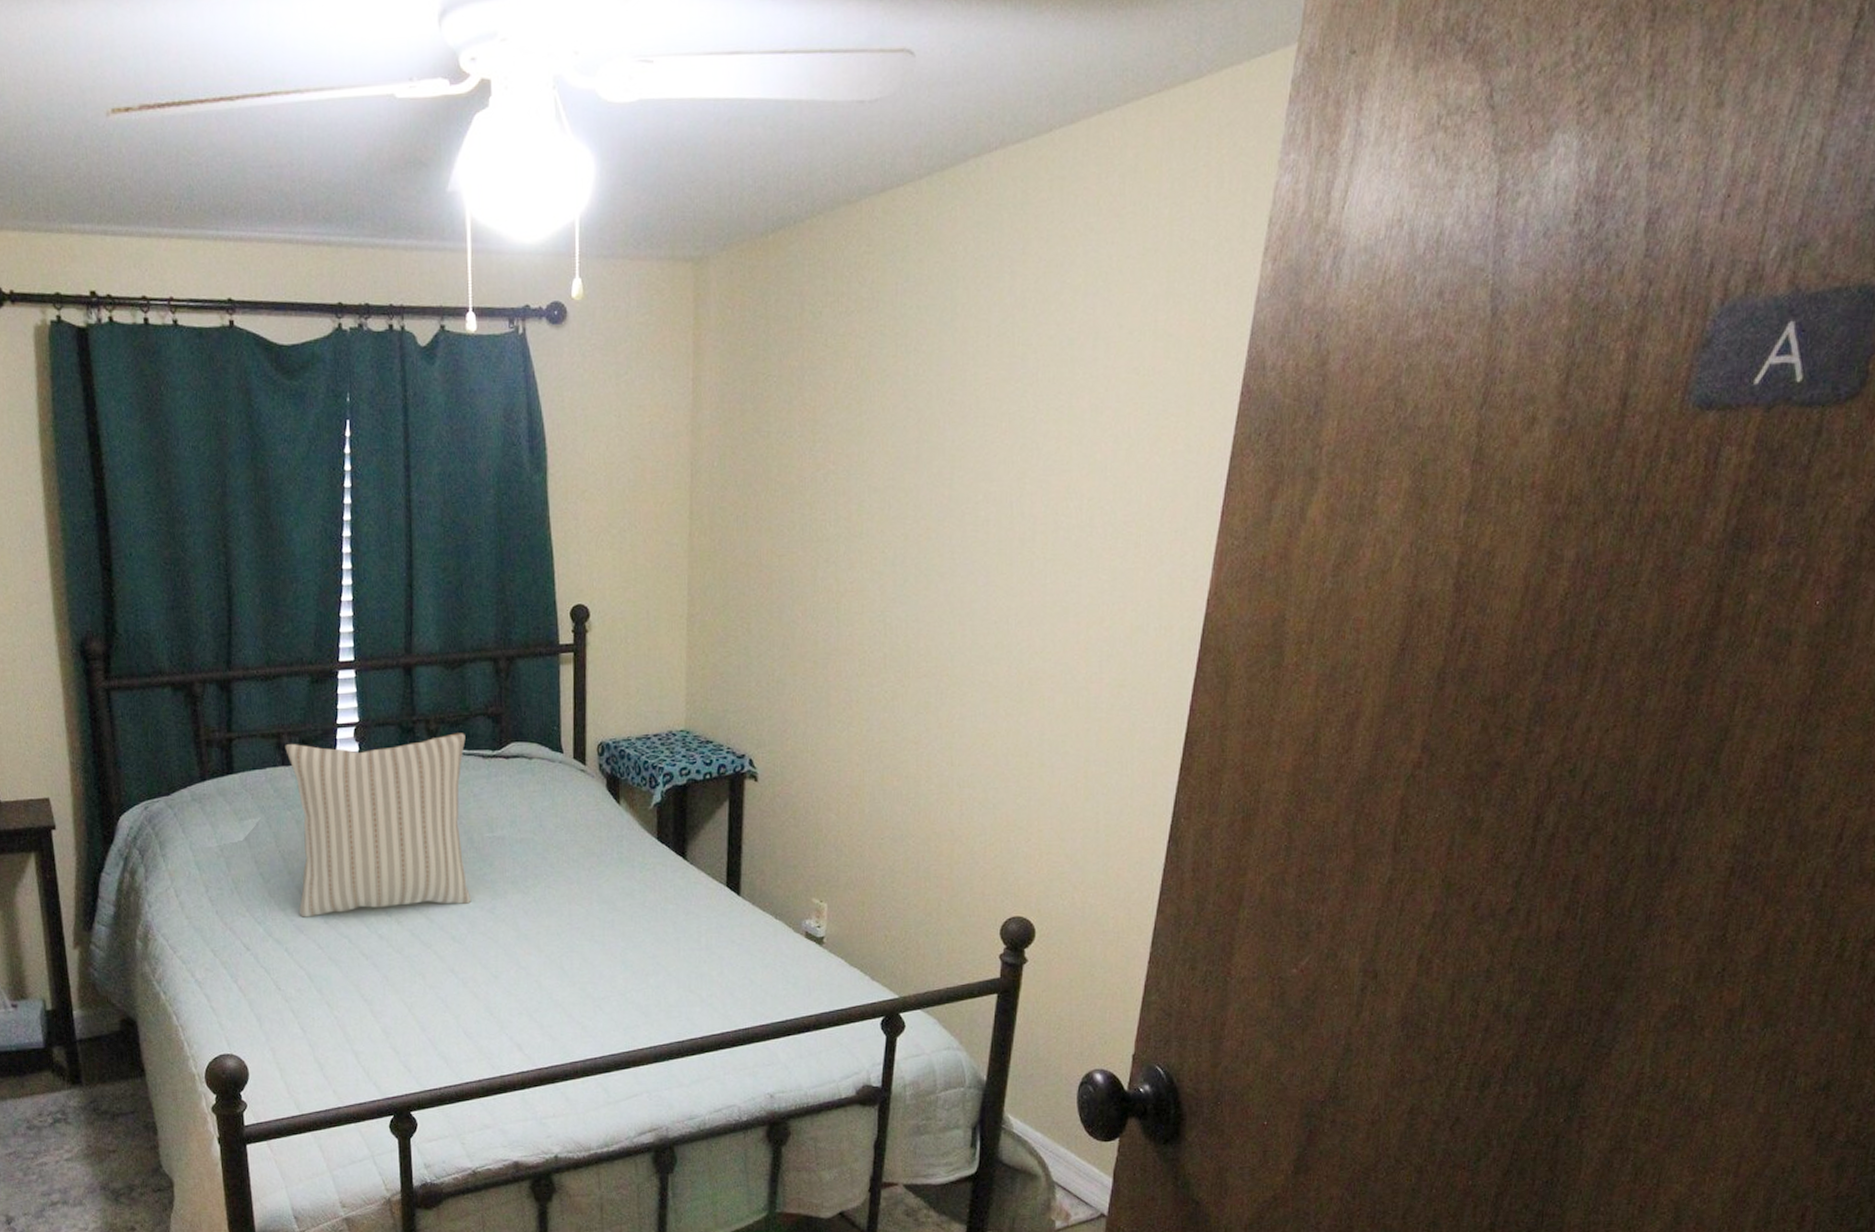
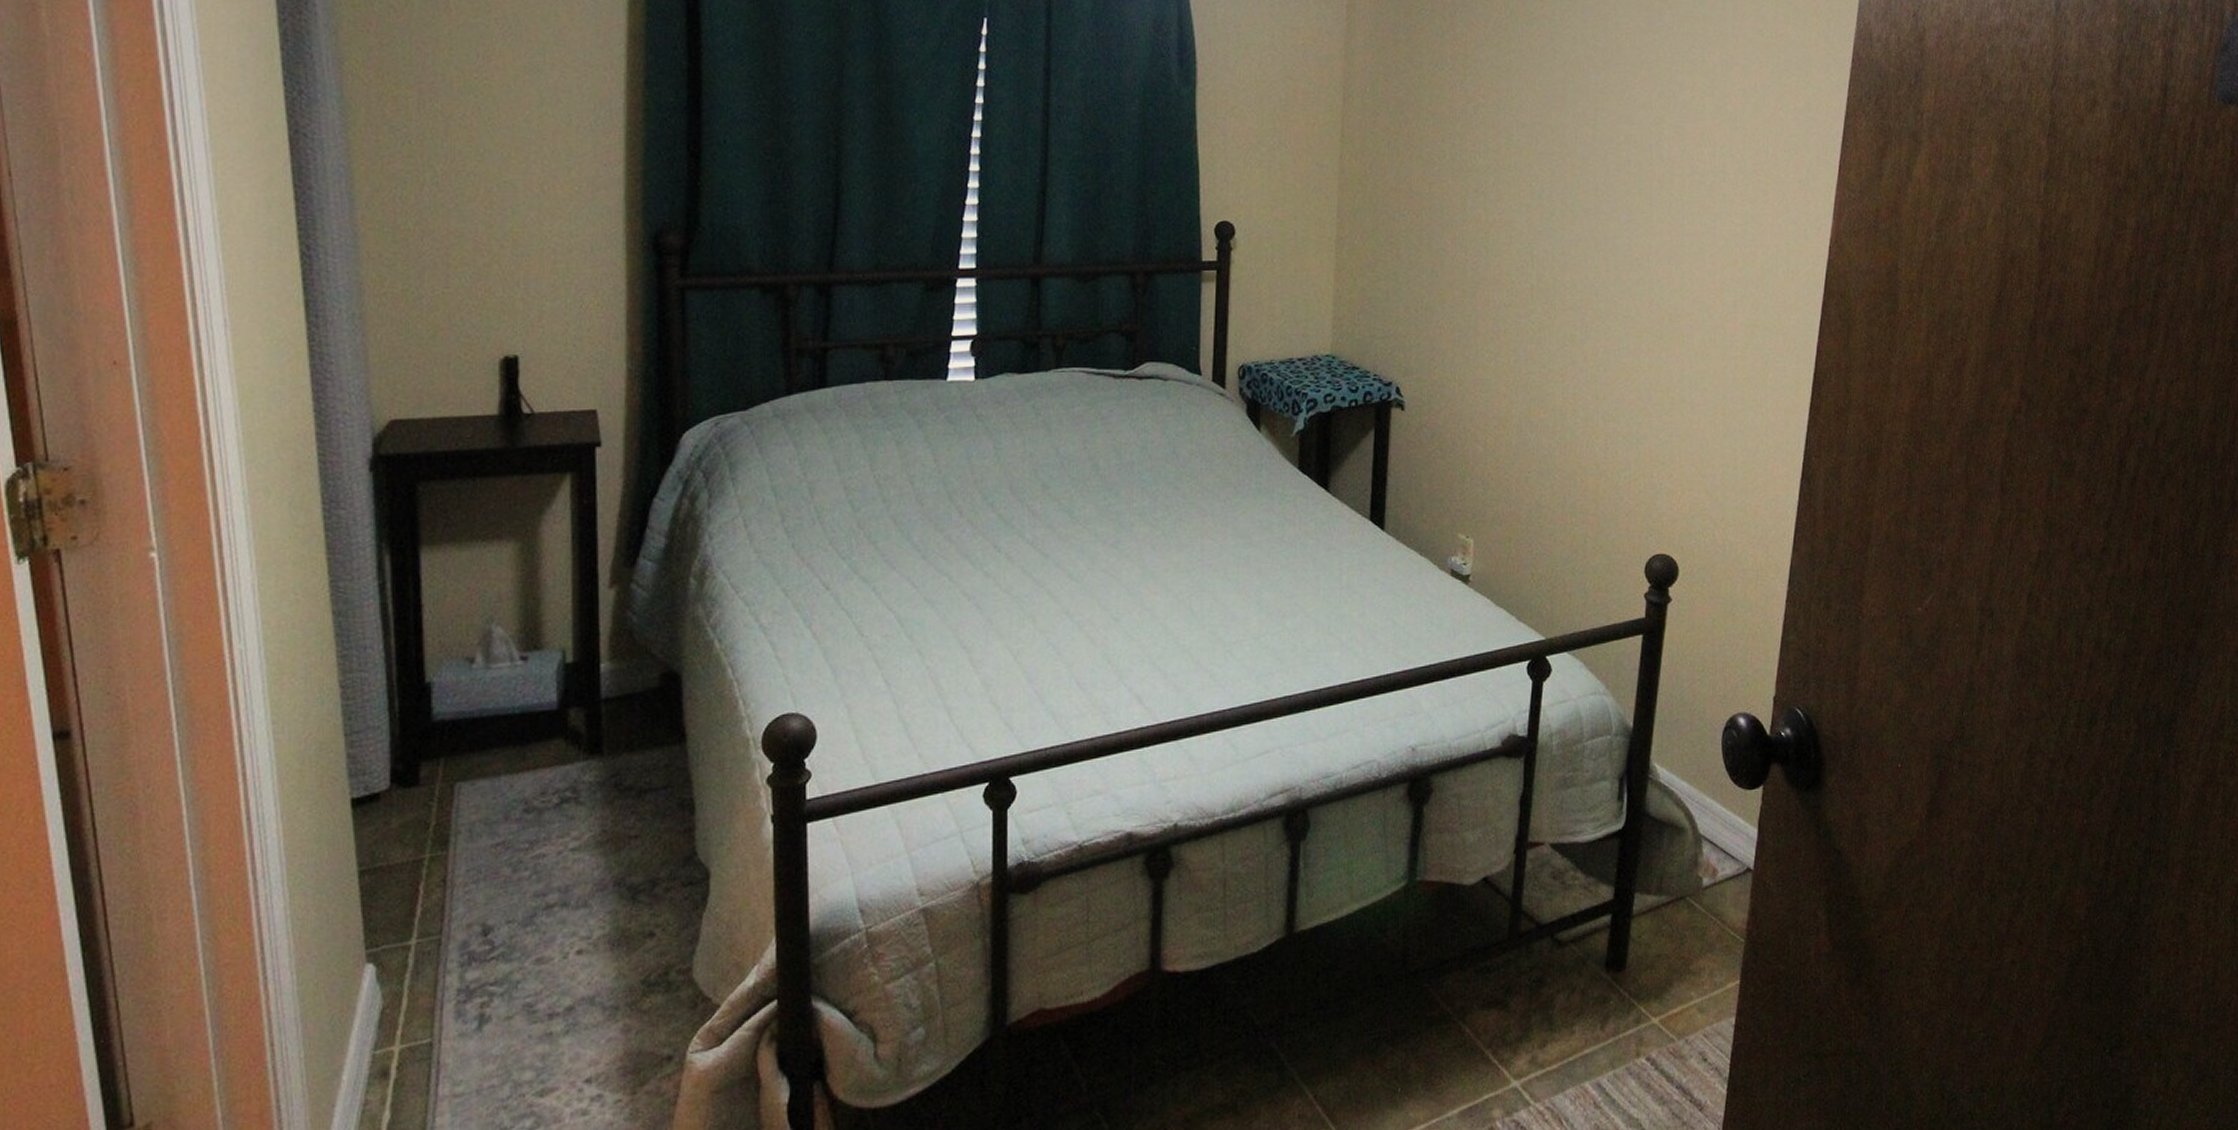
pillow: present [285,733,470,917] -> none [890,350,1095,552]

